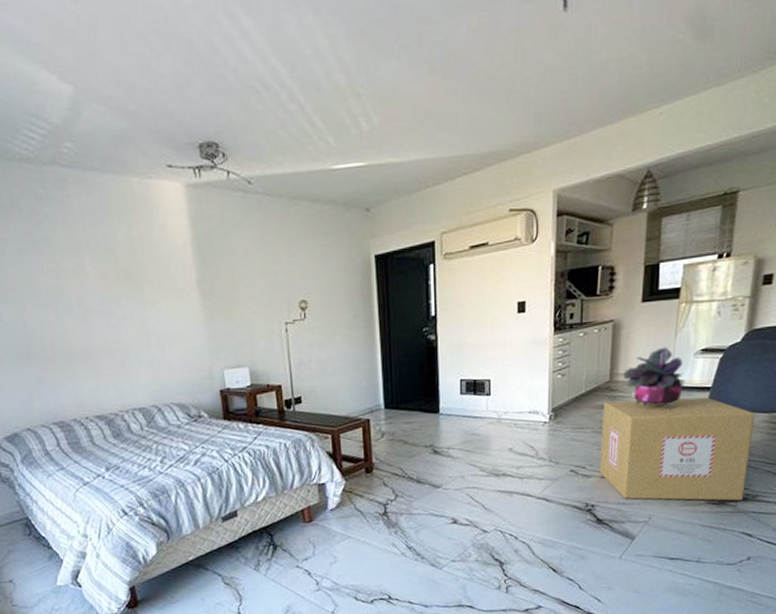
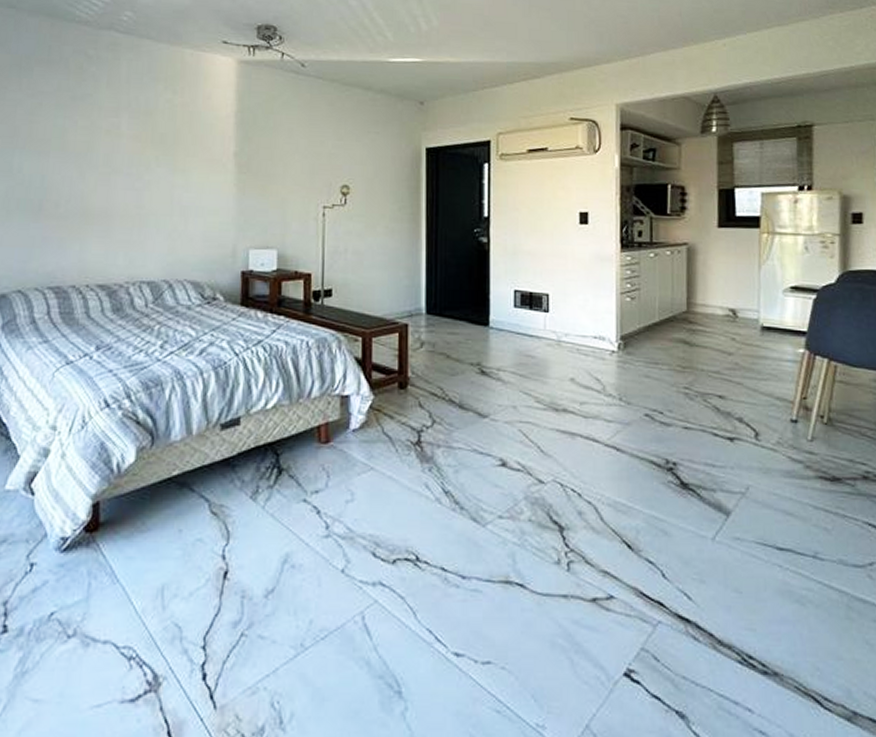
cardboard box: present [600,397,756,501] -> none [680,336,864,479]
potted plant: present [623,347,686,410] -> none [702,279,776,353]

